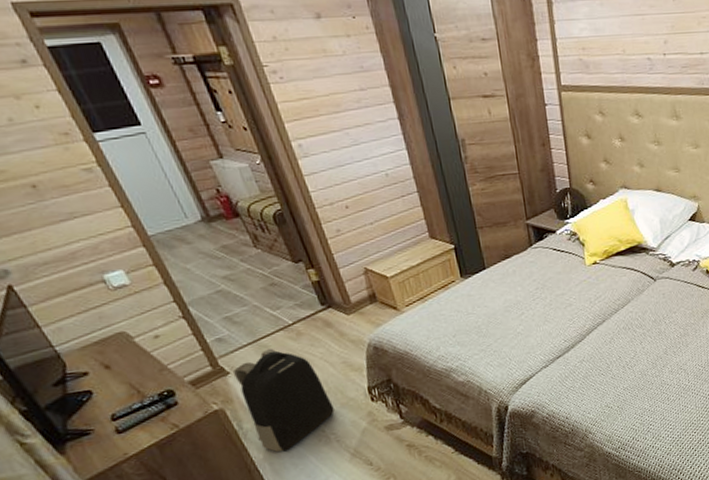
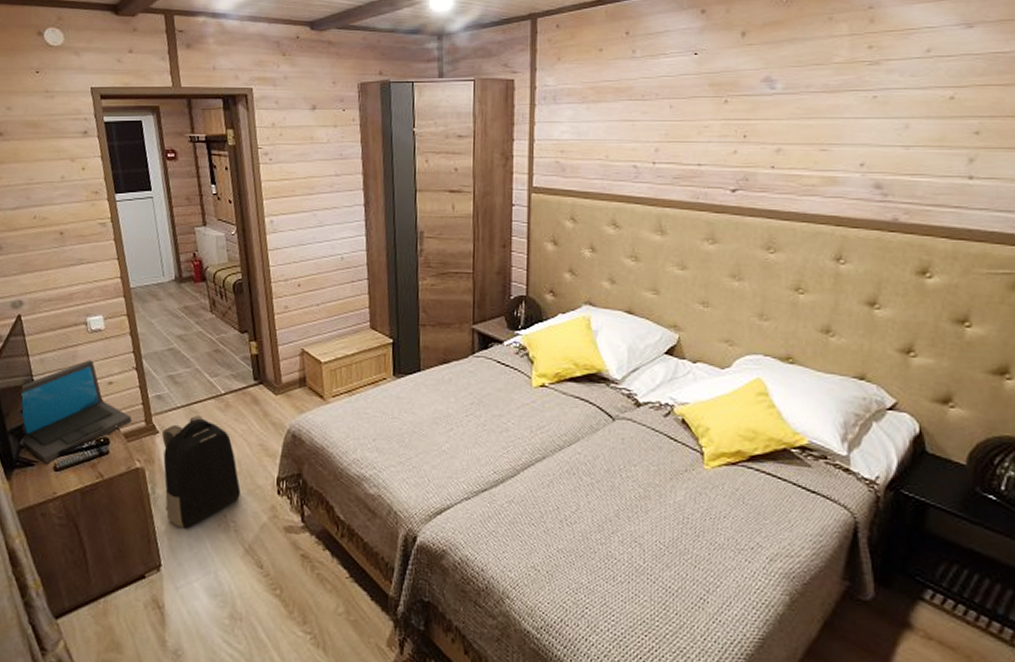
laptop: none [42,318,196,430] -> present [17,360,133,465]

